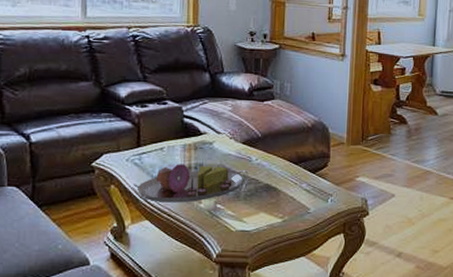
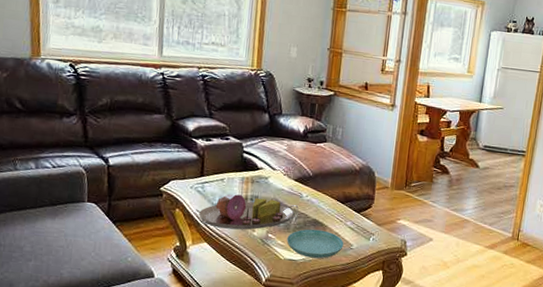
saucer: none [237,195,300,227] -> present [287,229,344,259]

